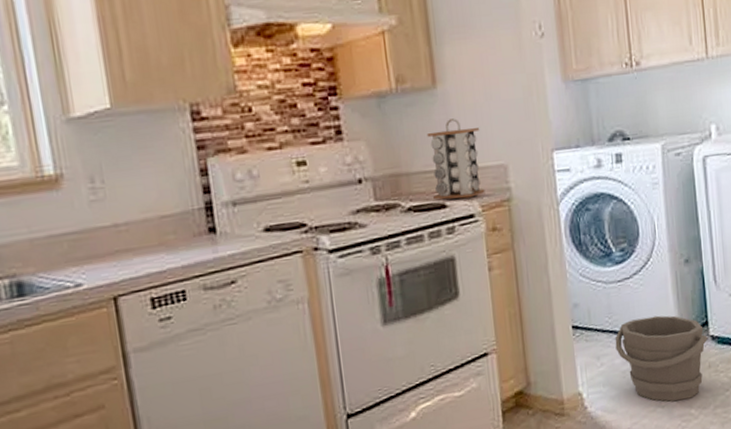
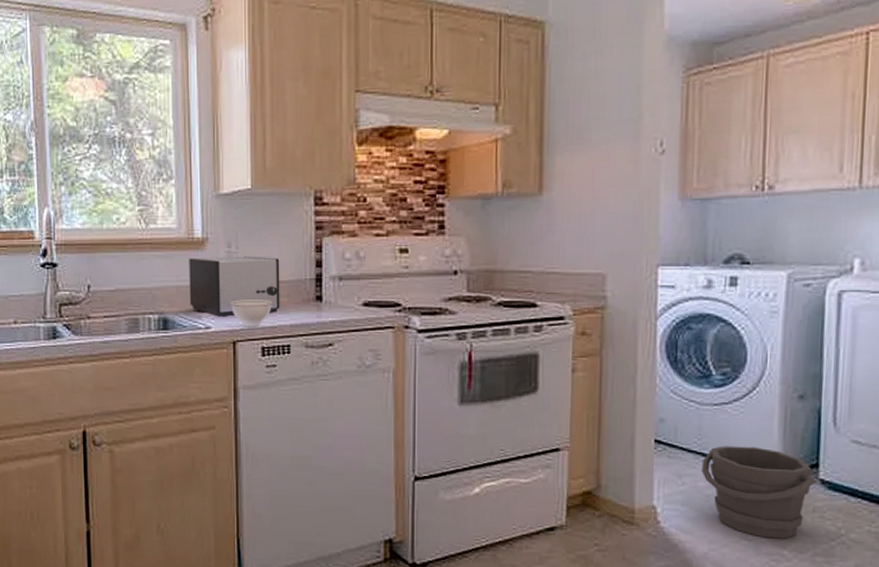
toaster: none [41,188,167,271] -> present [189,256,280,318]
bowl: none [103,240,157,278] -> present [230,300,272,327]
spice rack: present [426,118,485,201] -> none [525,225,581,301]

